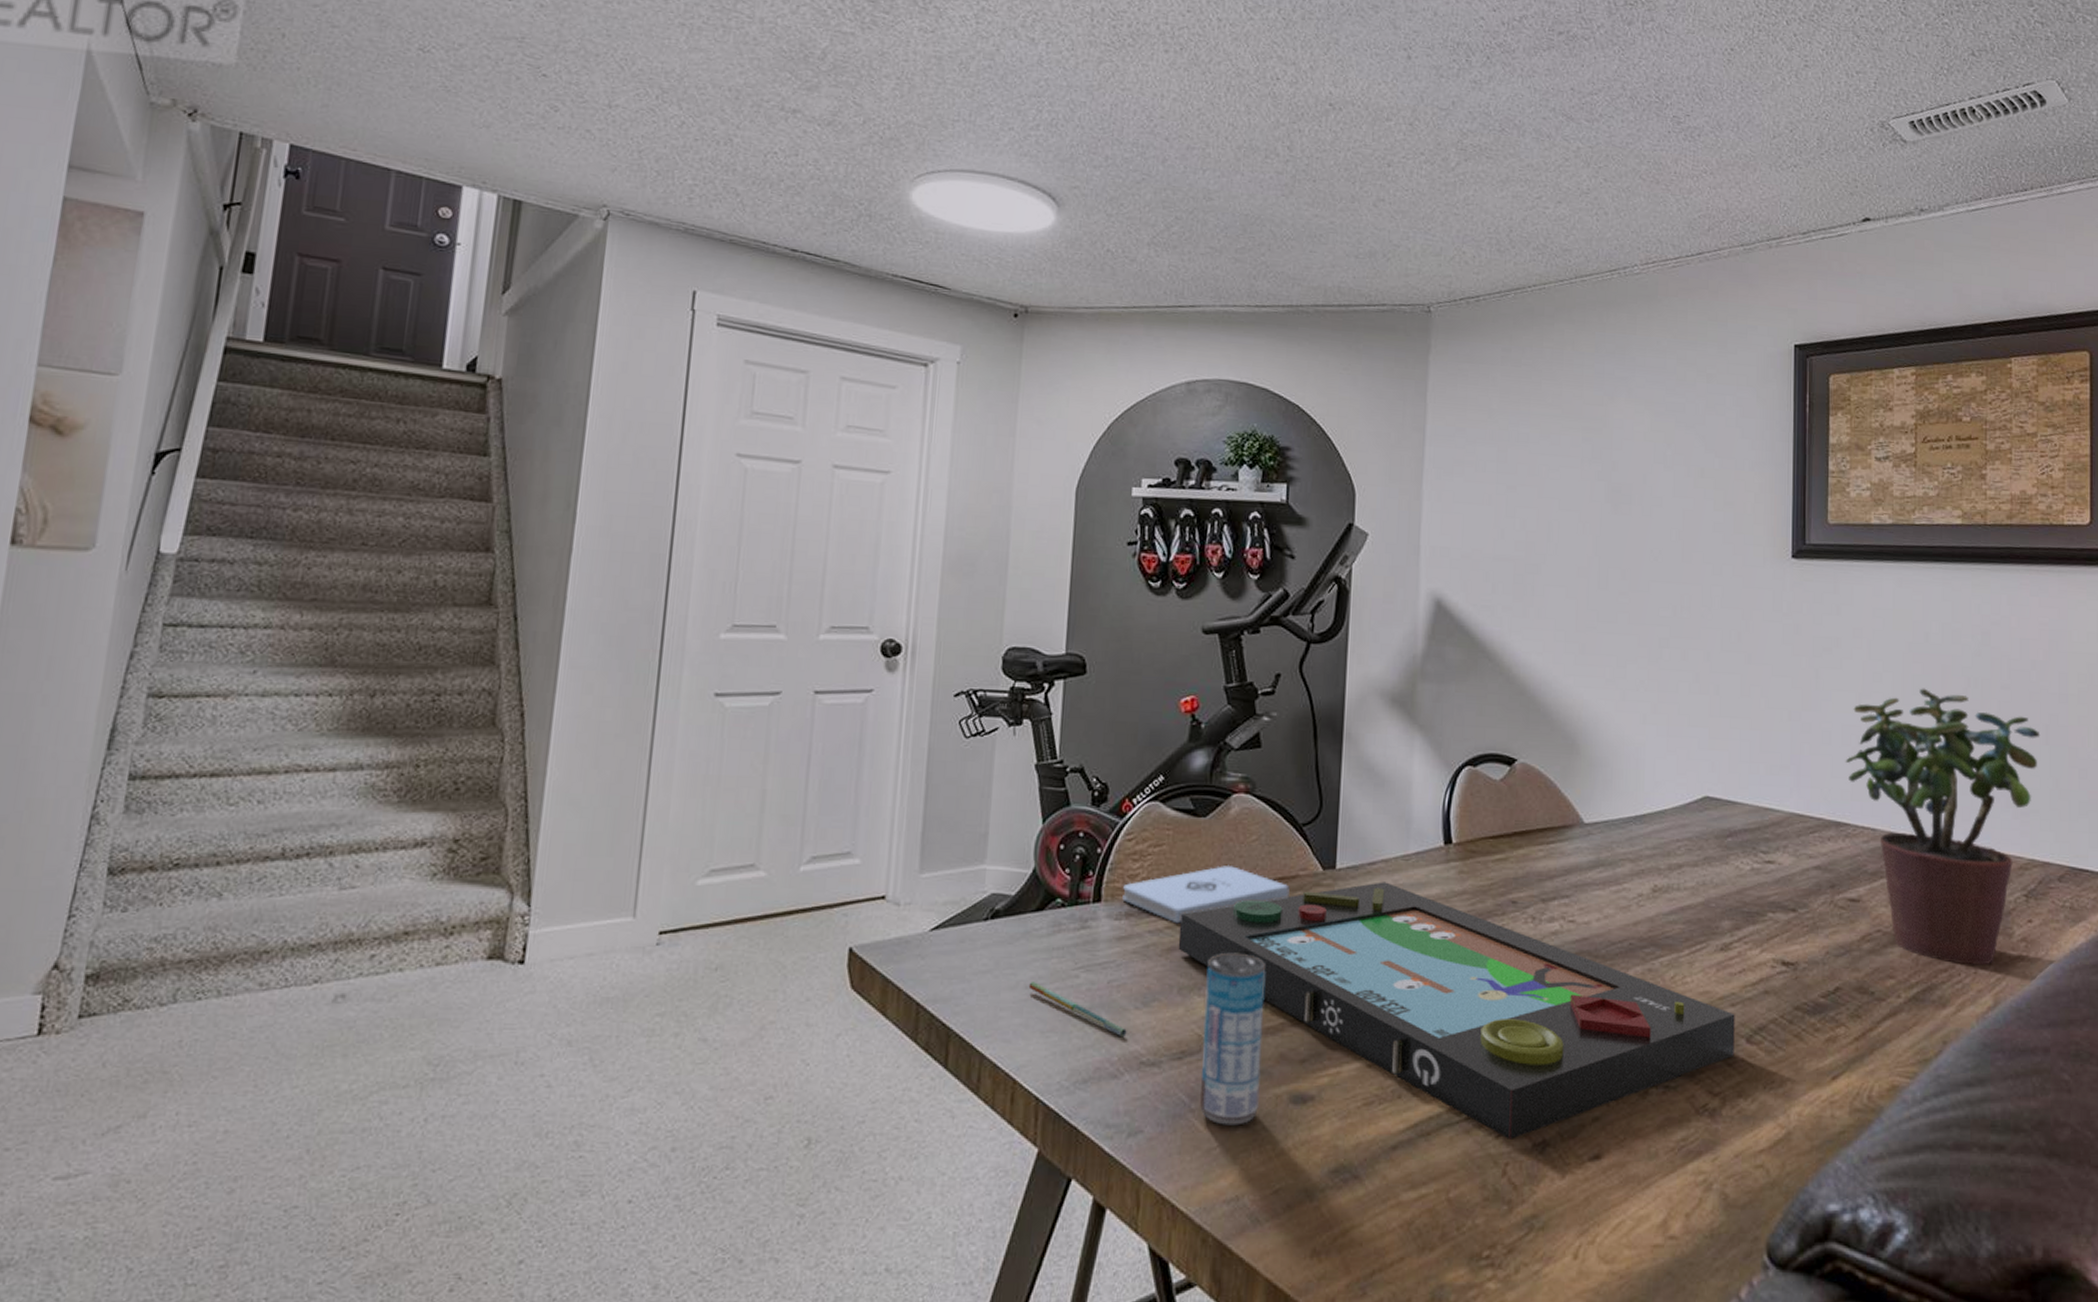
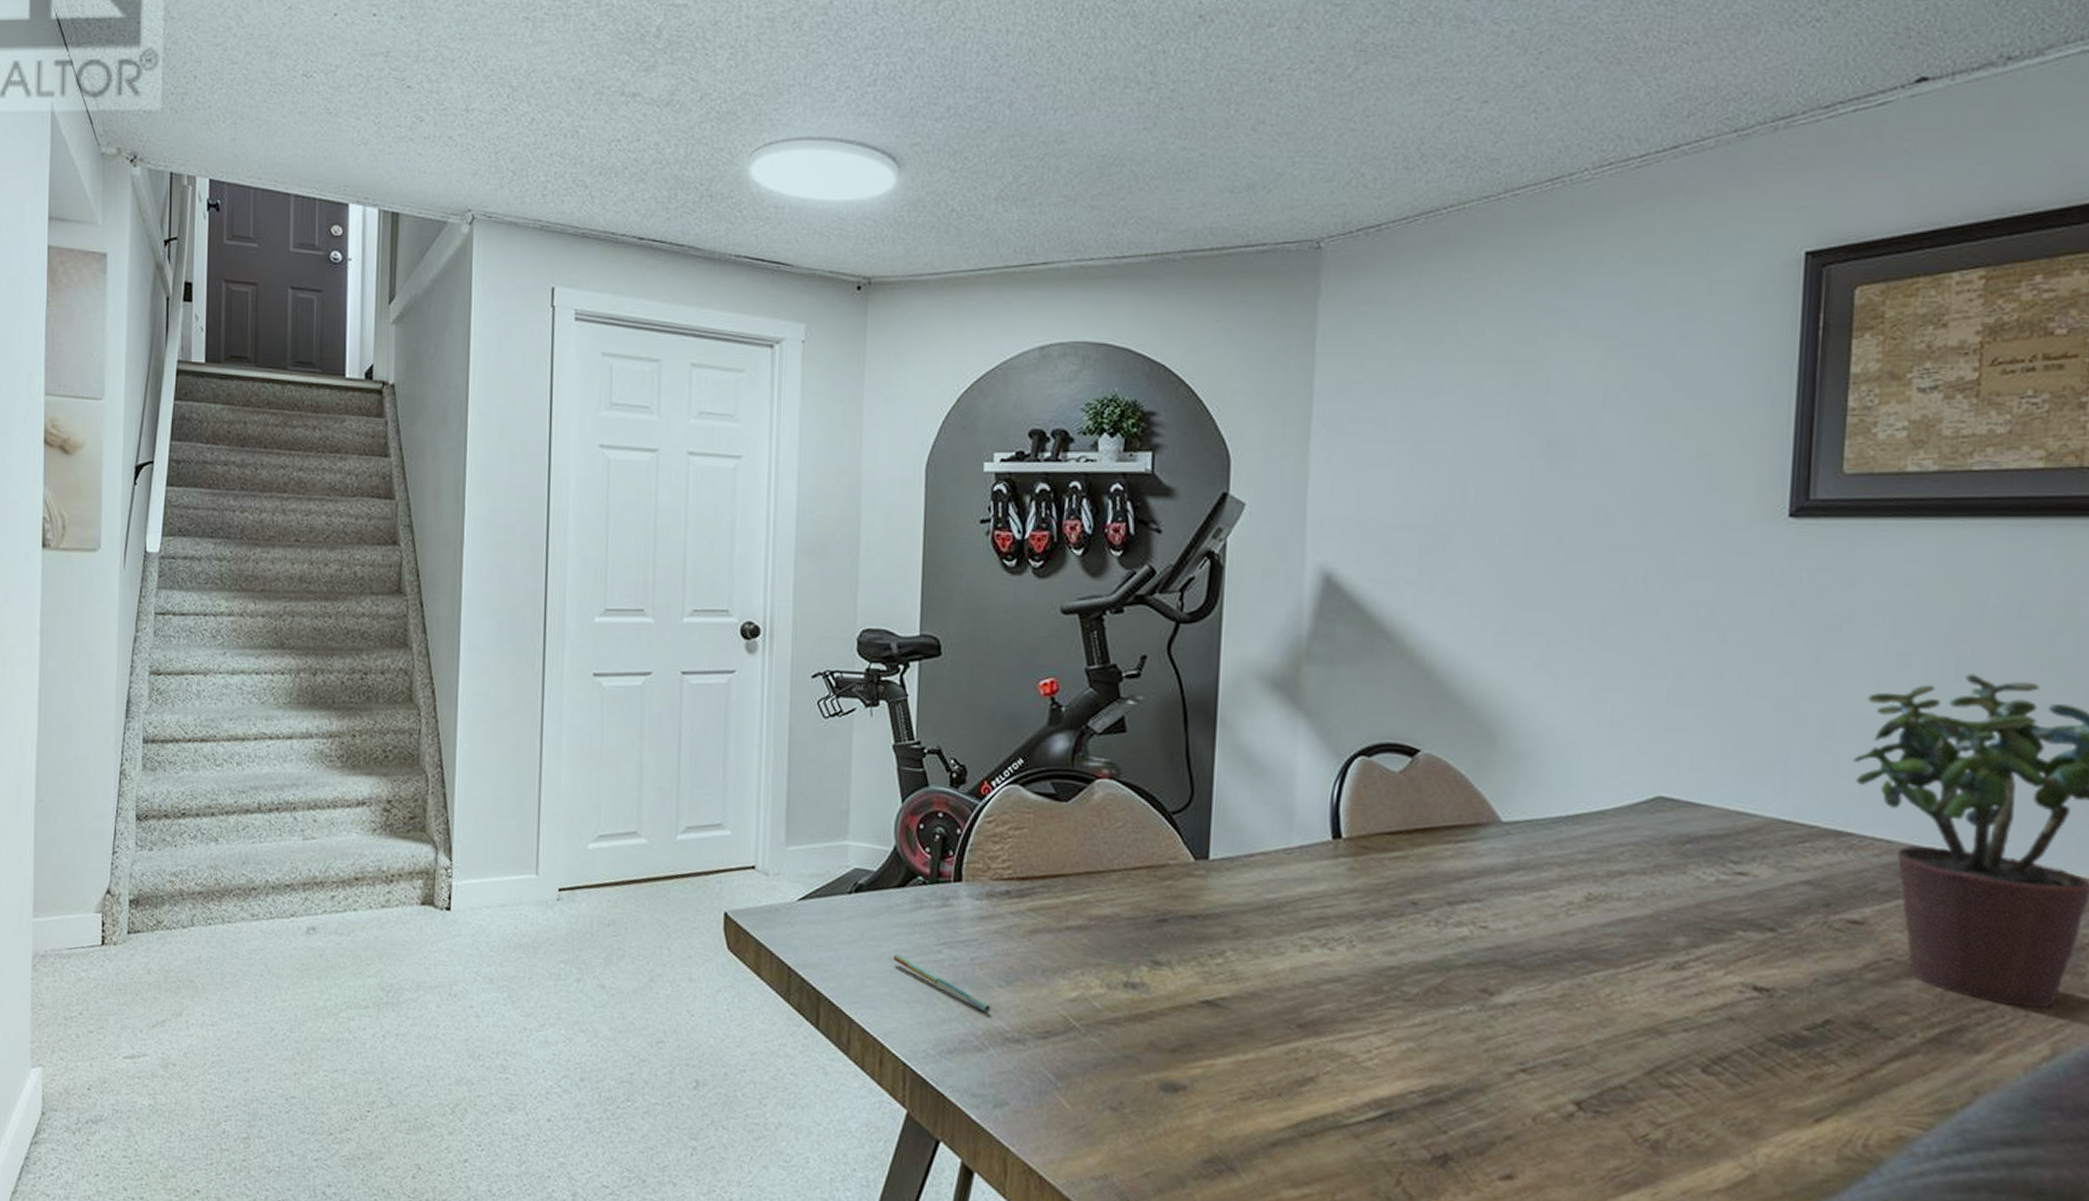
notepad: present [1122,864,1290,924] -> none [983,850,1158,907]
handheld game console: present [1178,882,1735,1139] -> none [1041,875,1688,1150]
beverage can: present [1200,952,1265,1126] -> none [1066,938,1133,1107]

